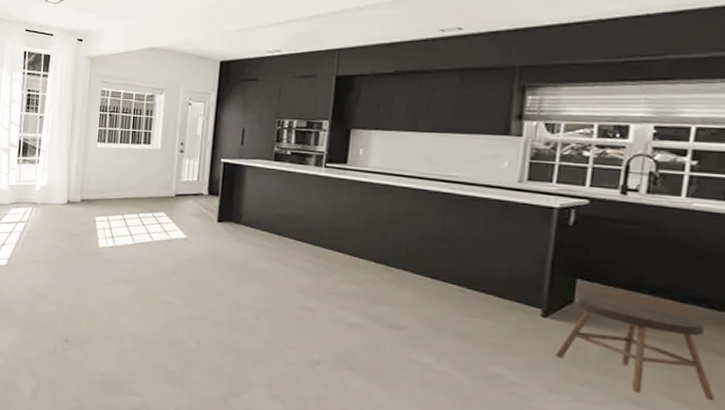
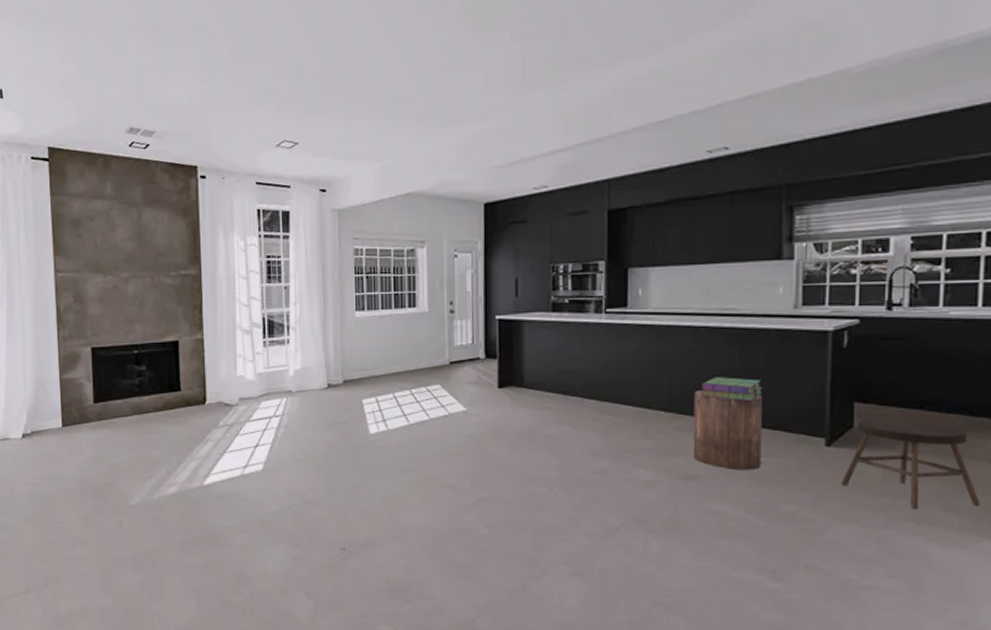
stool: none [400,247,478,329] -> present [693,391,763,471]
stack of books: none [412,237,478,265] -> present [700,377,762,402]

